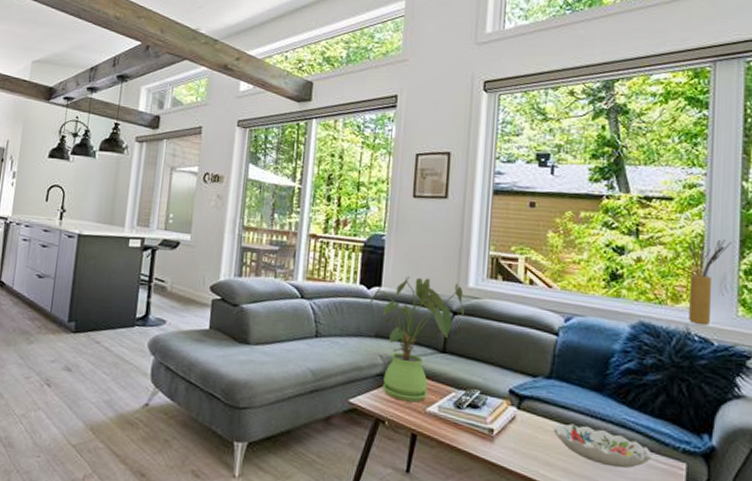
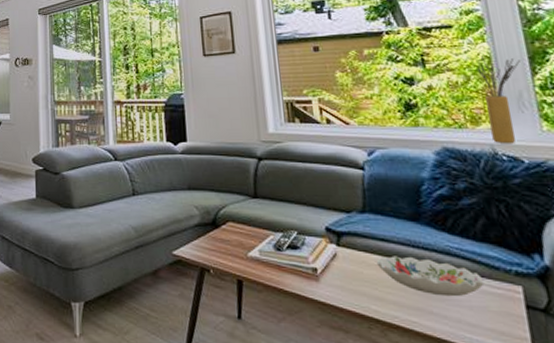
house plant: present [369,276,465,403] -> none [178,129,270,249]

